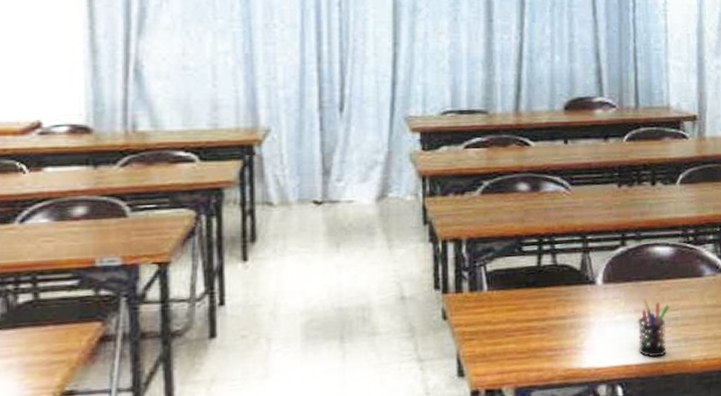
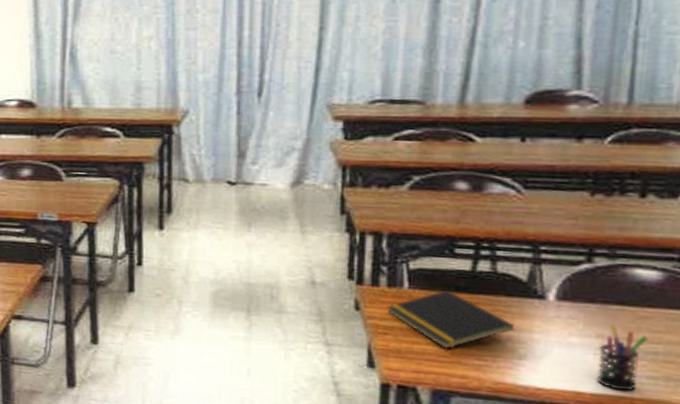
notepad: none [470,287,574,345] -> present [387,289,514,349]

